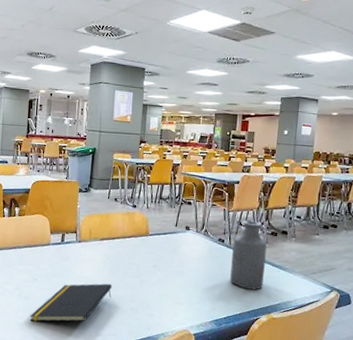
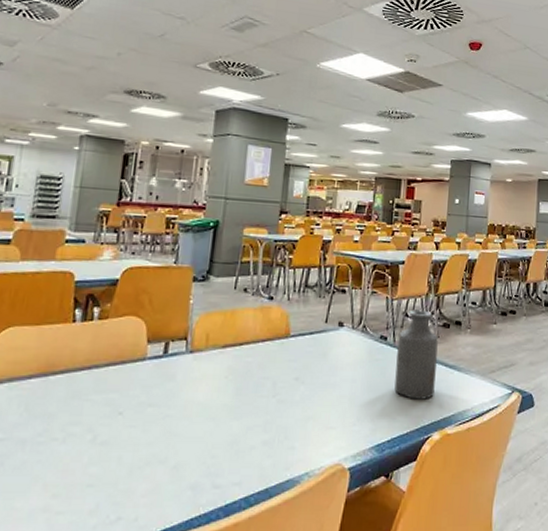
notepad: present [30,283,112,322] -> none [108,409,237,479]

